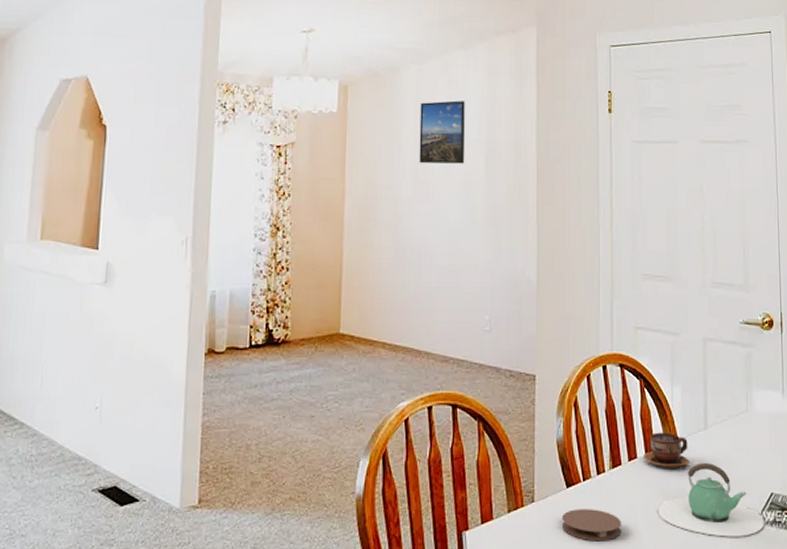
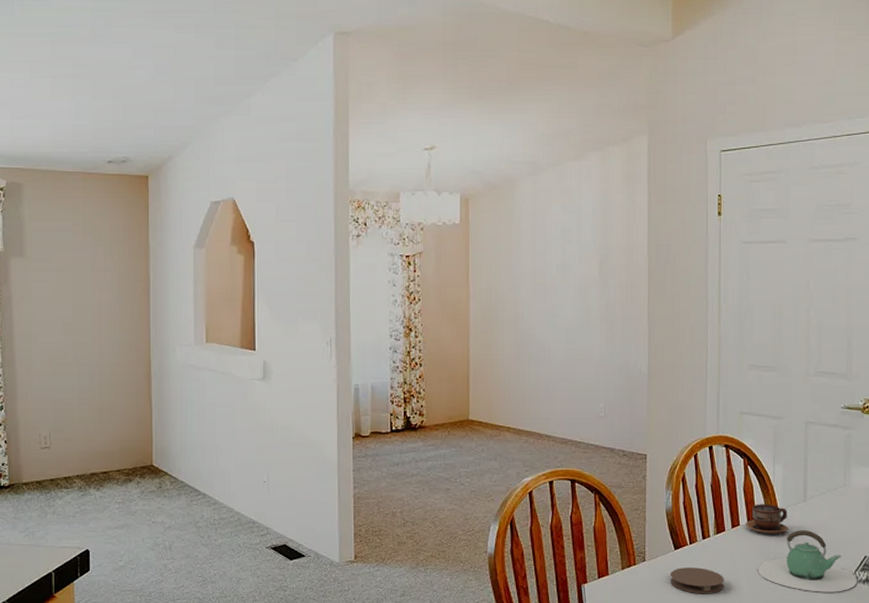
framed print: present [419,100,465,164] -> none [536,209,580,269]

